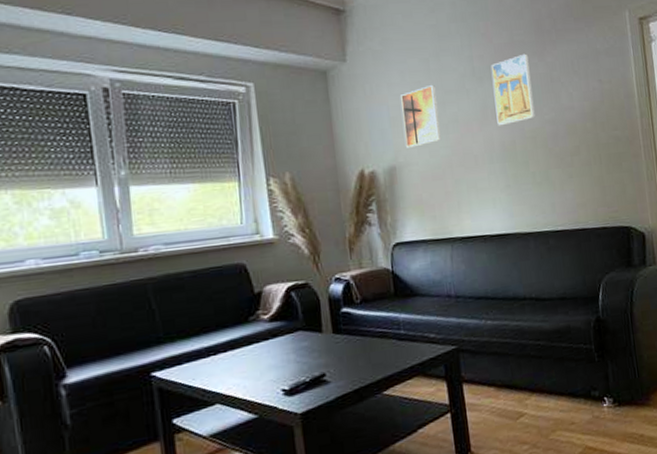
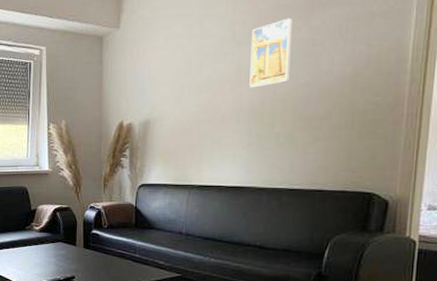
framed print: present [401,84,442,148] -> none [160,48,195,105]

